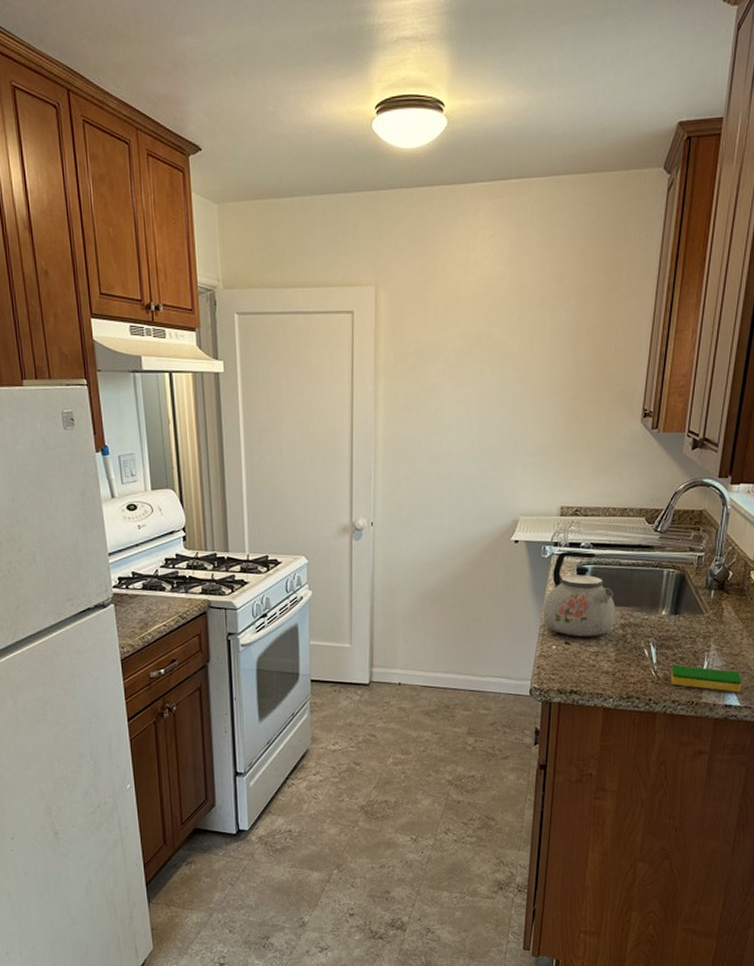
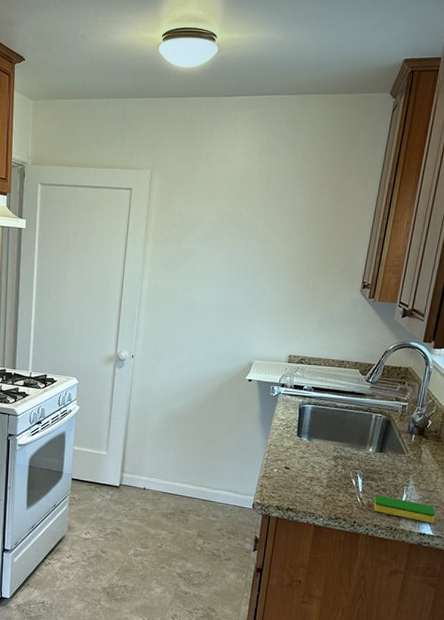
kettle: present [543,550,616,637] -> none [268,391,330,464]

